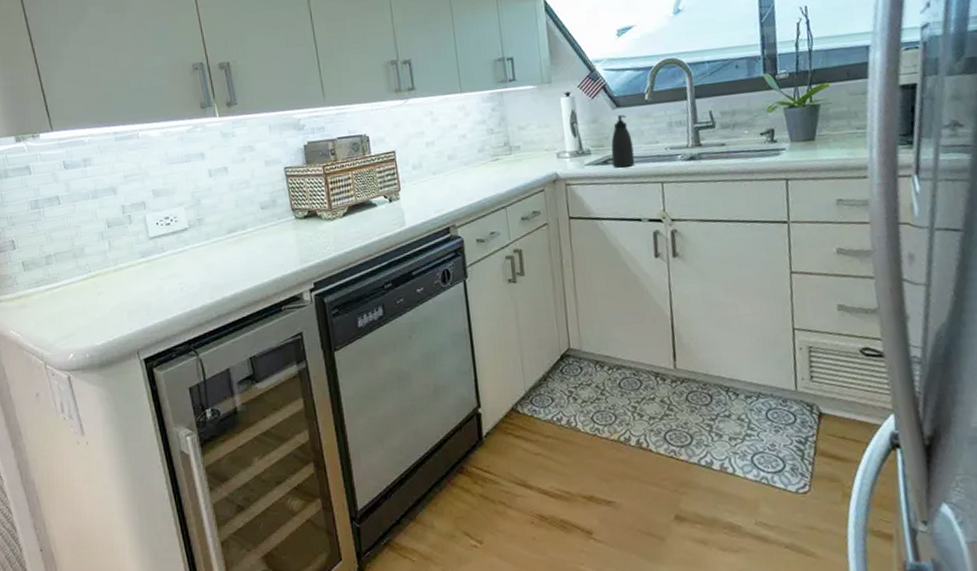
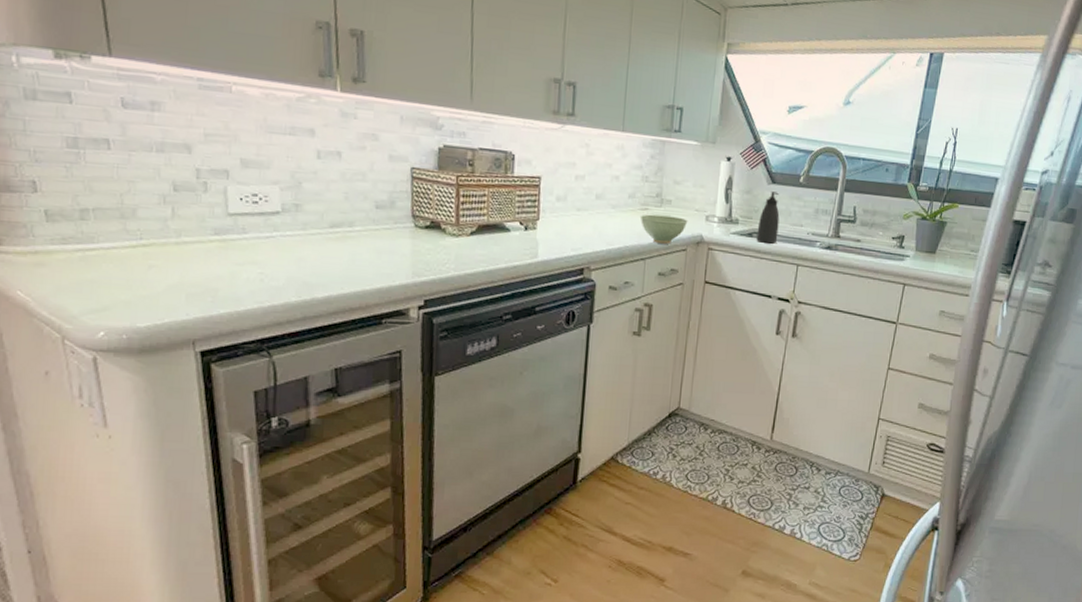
bowl: none [492,160,540,190] -> present [640,214,688,244]

